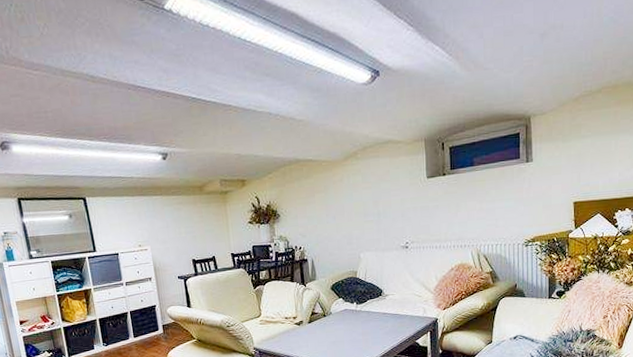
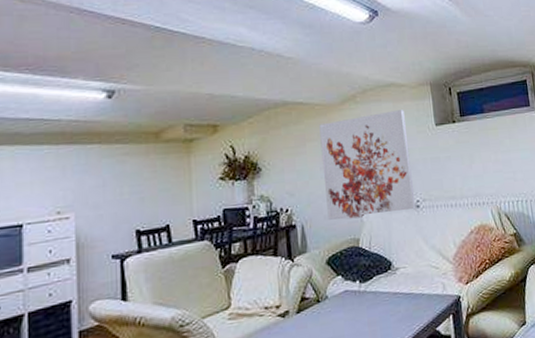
wall art: none [326,164,405,257] -> present [319,110,416,220]

